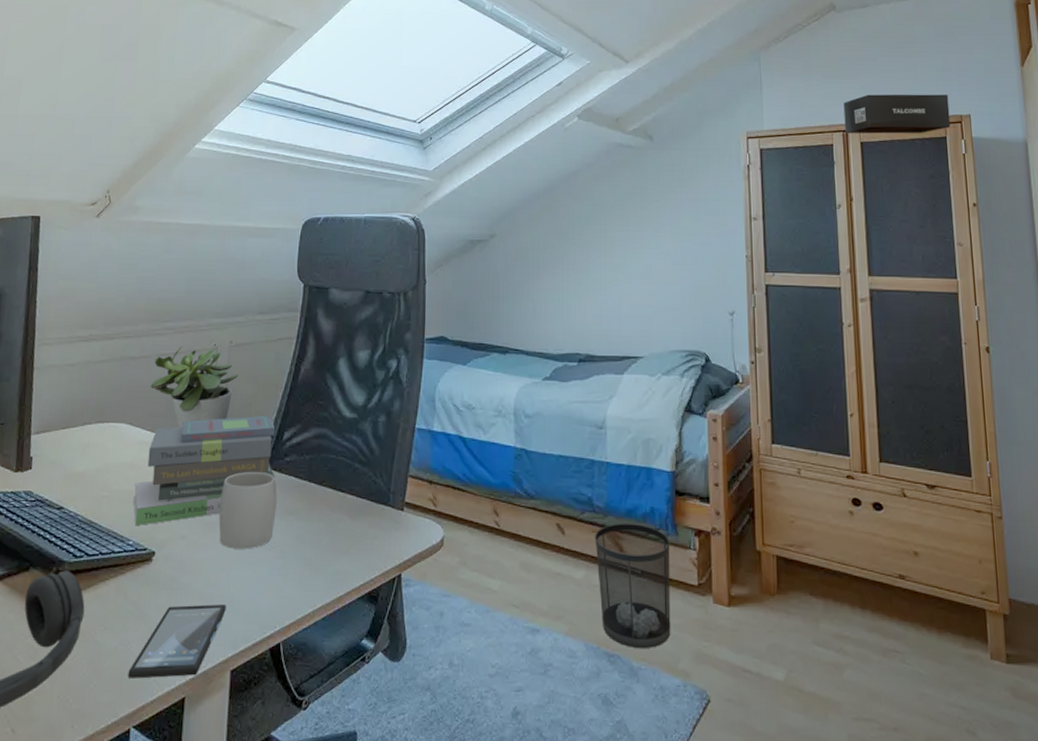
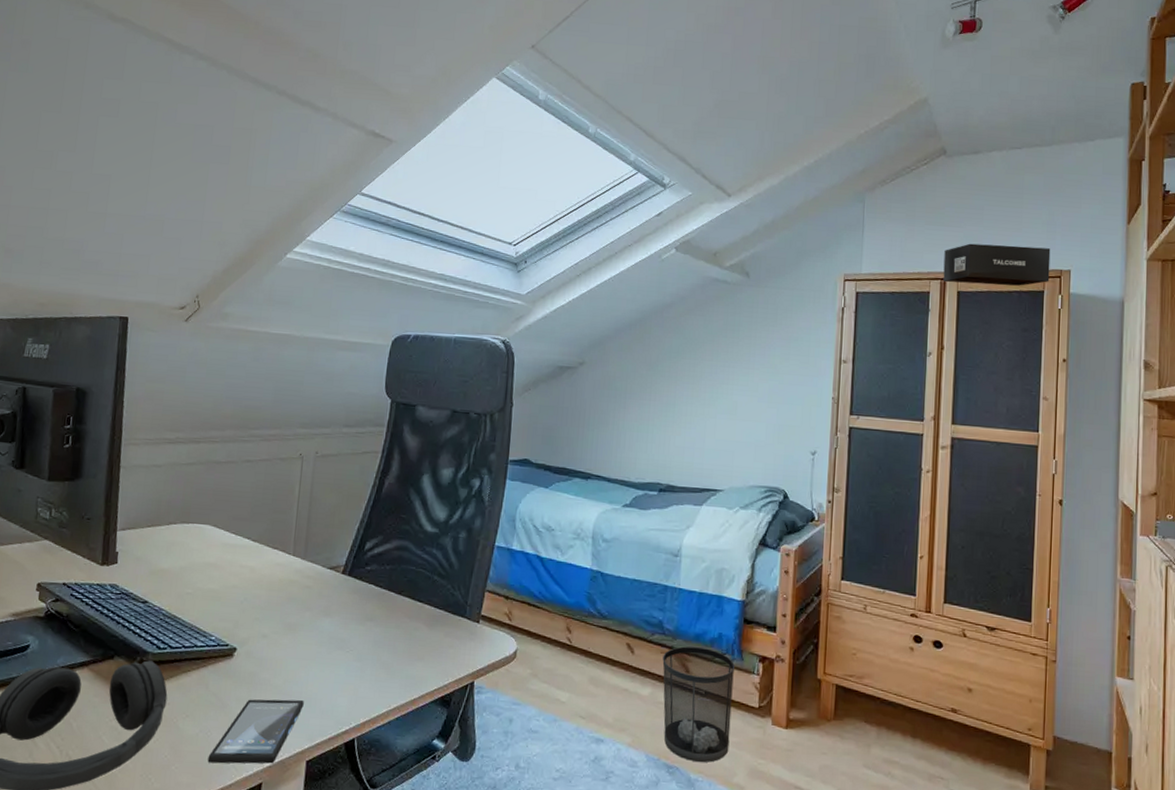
books: present [133,415,276,525] -> none [216,525,358,623]
potted plant: present [150,346,239,427] -> none [235,454,323,532]
mug: present [219,471,277,549] -> none [299,578,357,651]

